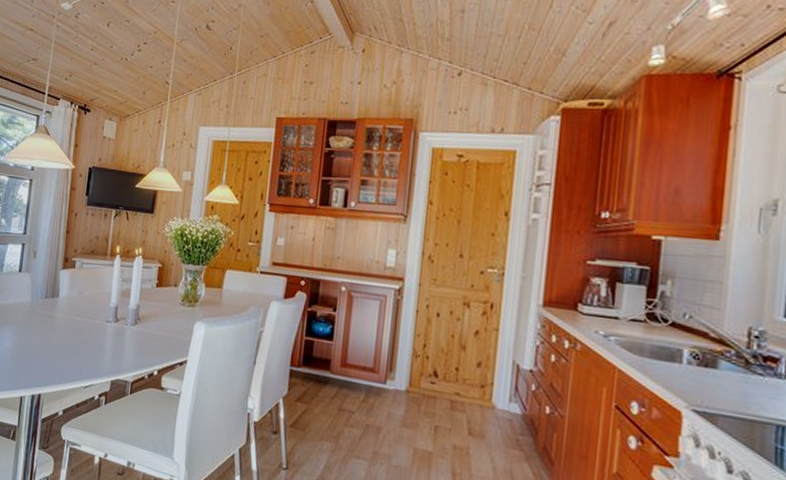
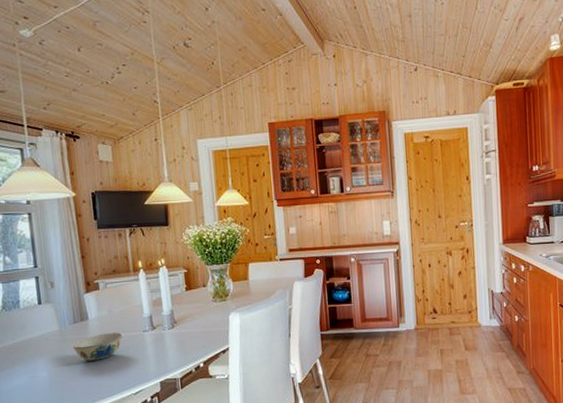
bowl: none [37,314,87,343] -> present [71,332,123,361]

